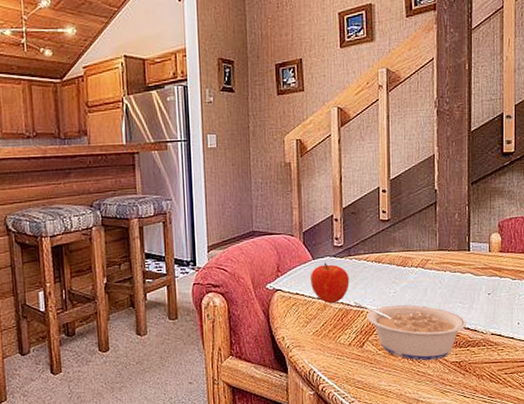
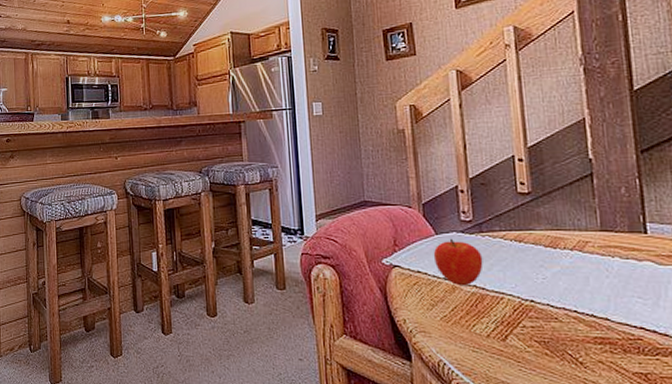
legume: present [354,300,467,361] -> none [490,284,652,368]

